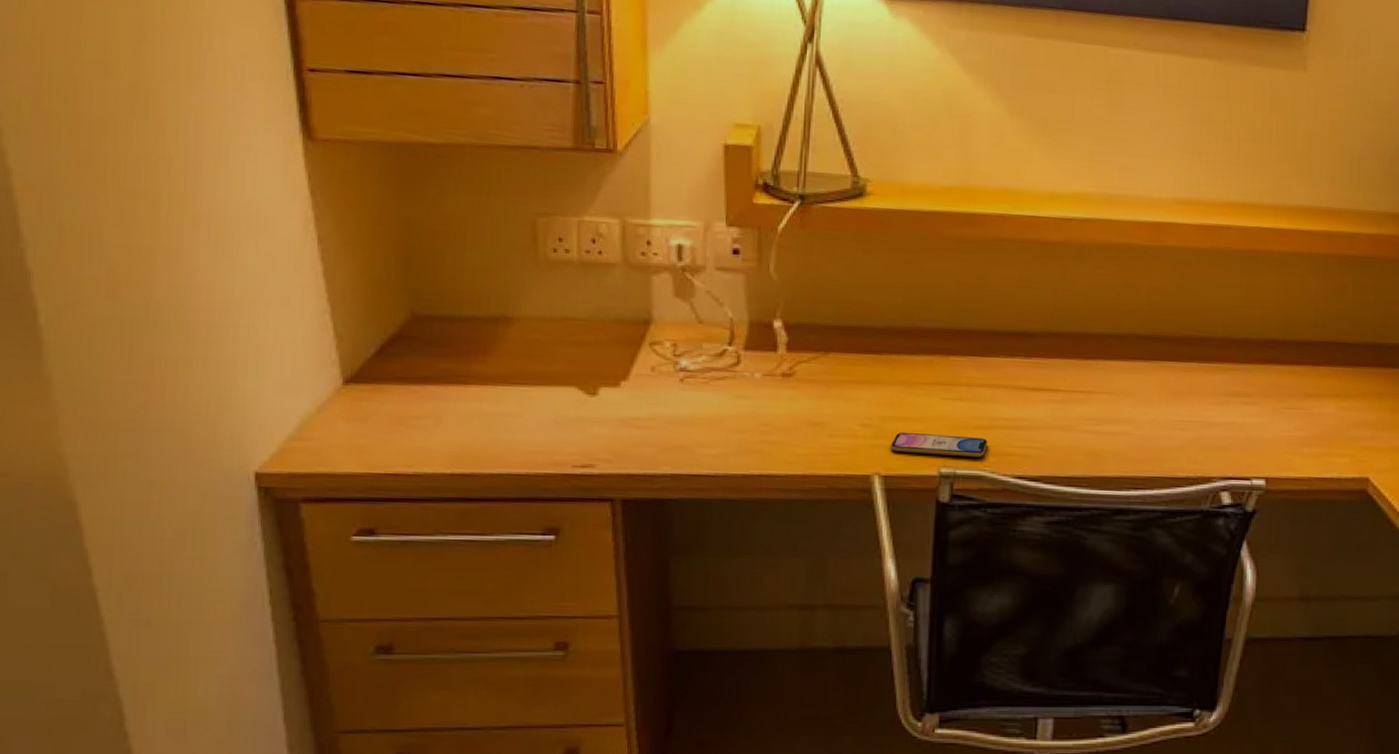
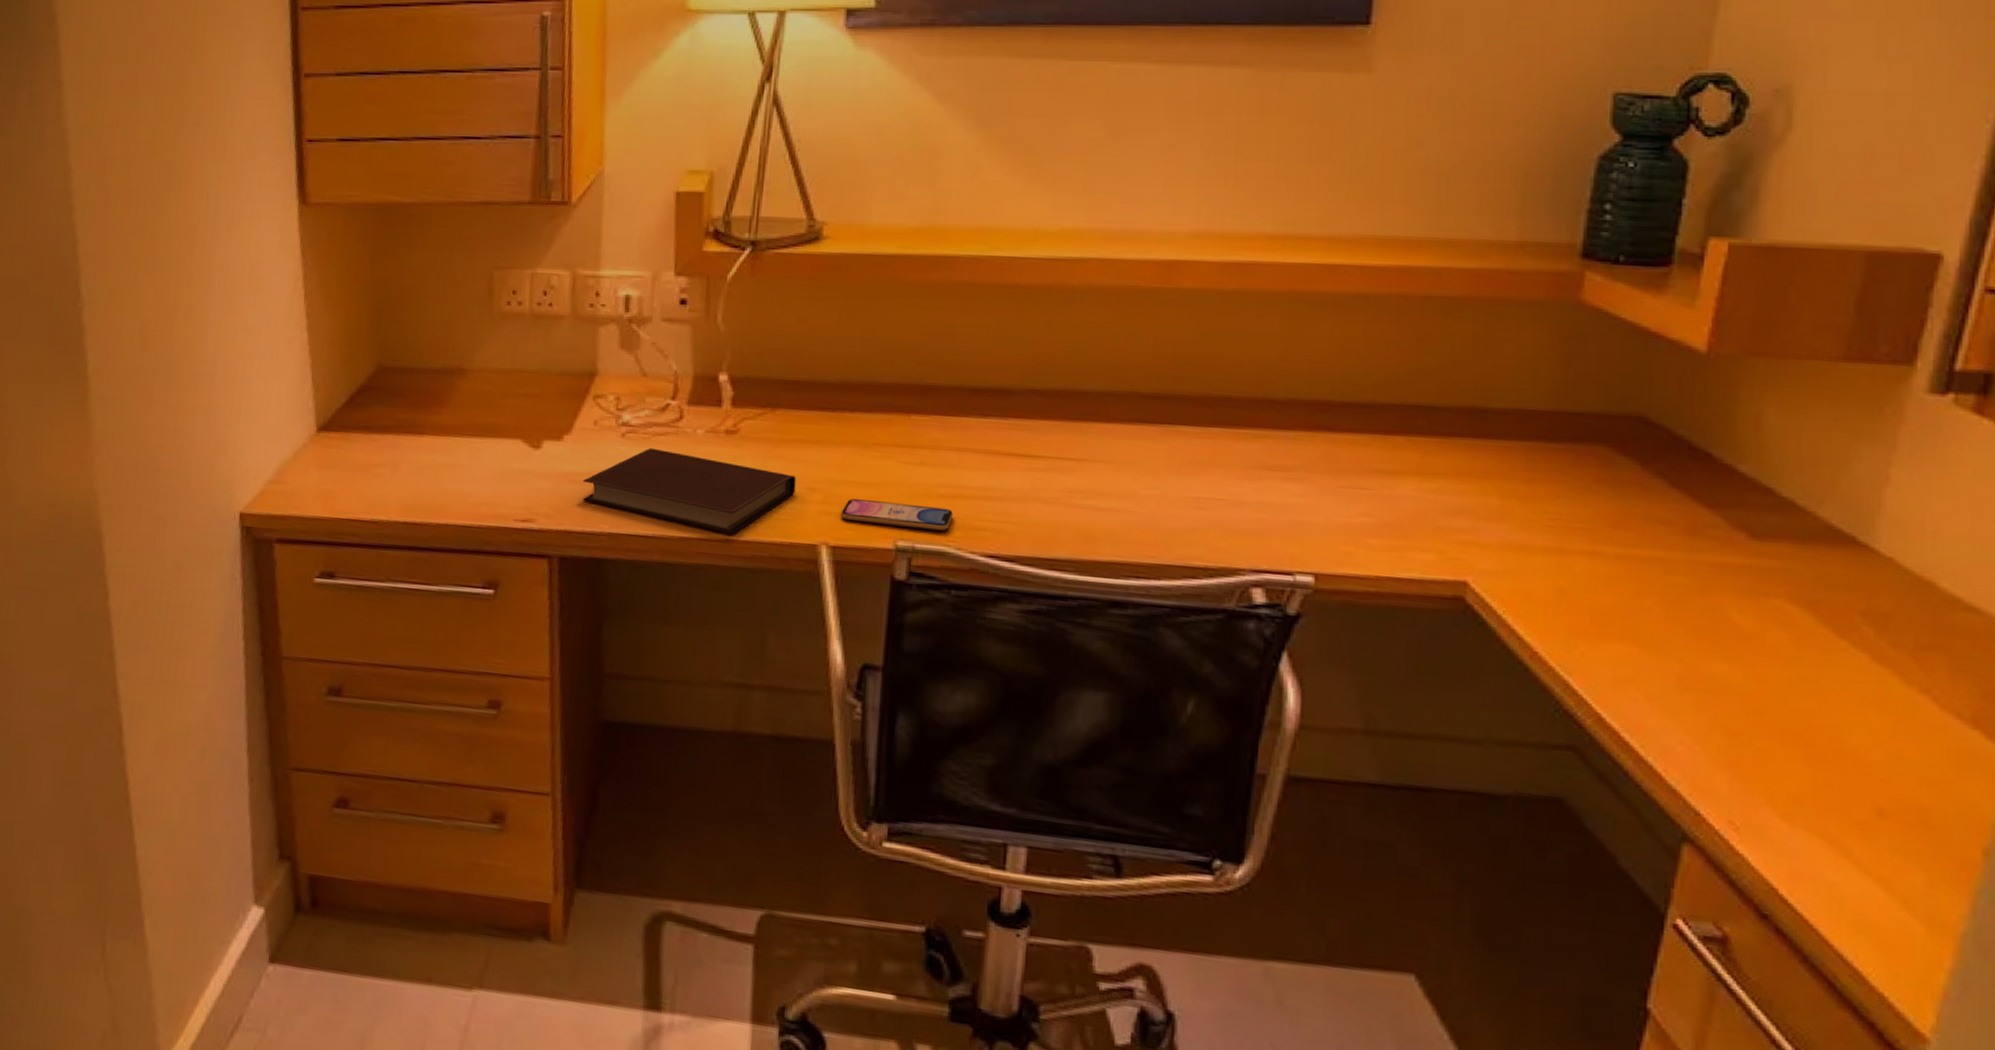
notebook: none [643,391,850,469] -> present [583,447,796,534]

